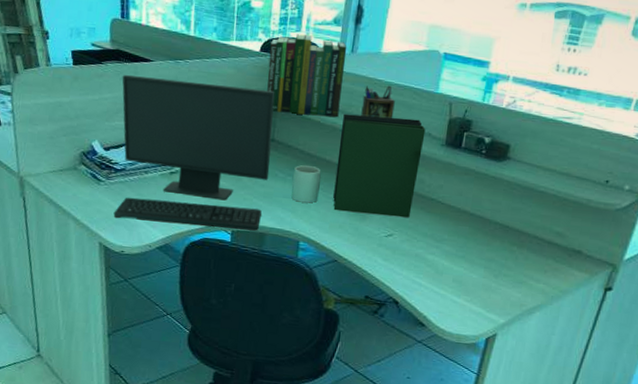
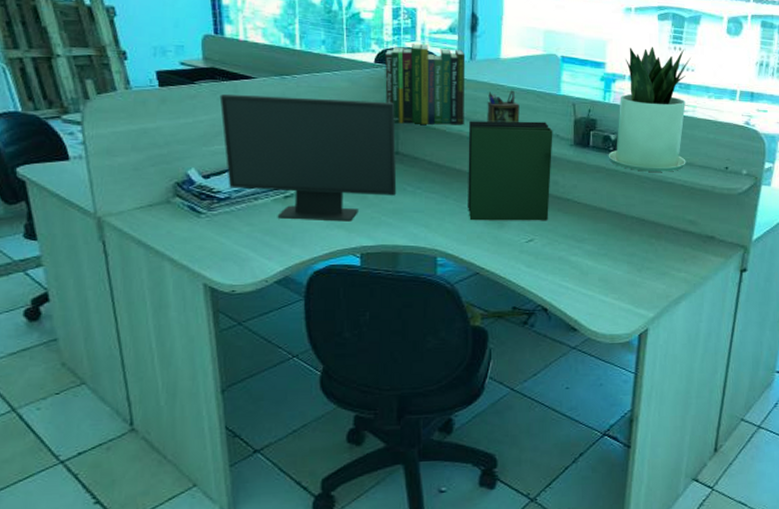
computer keyboard: present [113,197,262,231] -> none [219,227,392,253]
mug: present [291,164,321,203] -> none [422,176,452,216]
planter: none [479,46,585,180] -> present [608,46,691,172]

